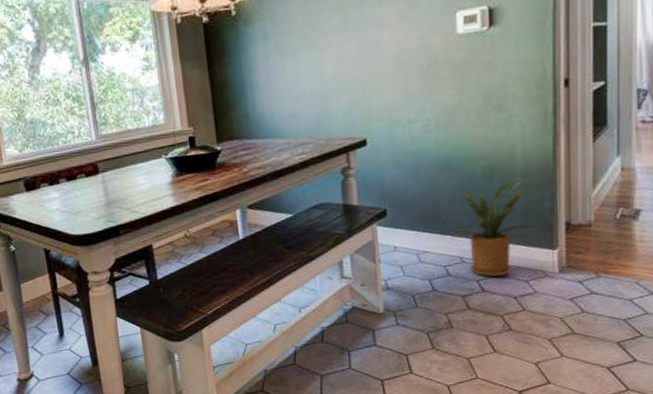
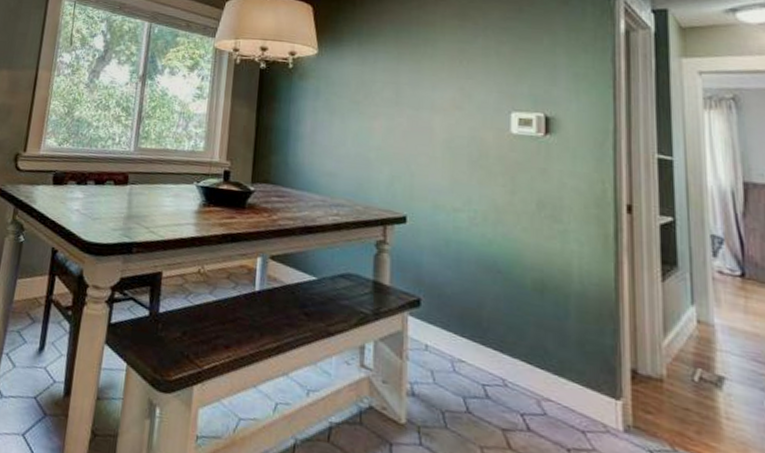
house plant: present [438,176,542,277] -> none [480,295,602,417]

